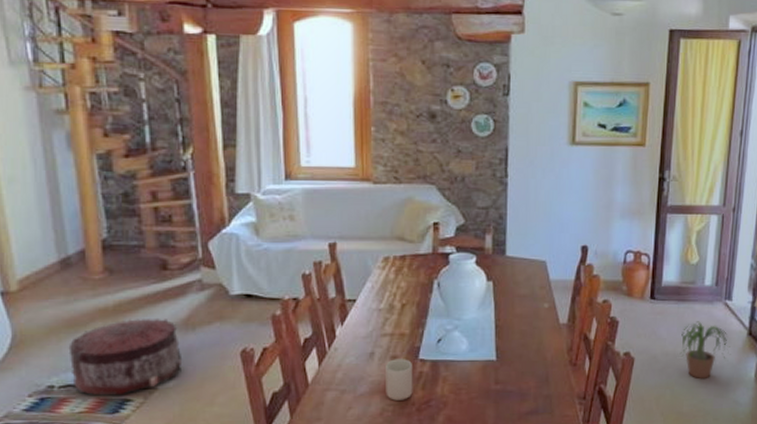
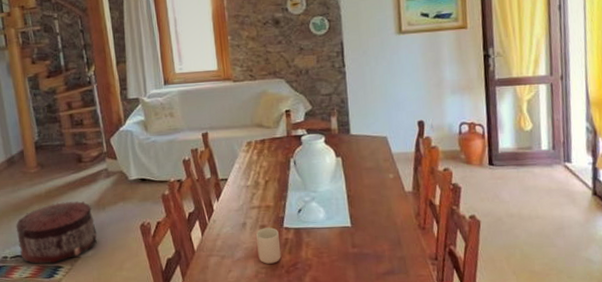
potted plant: present [679,321,731,378] -> none [524,184,578,238]

